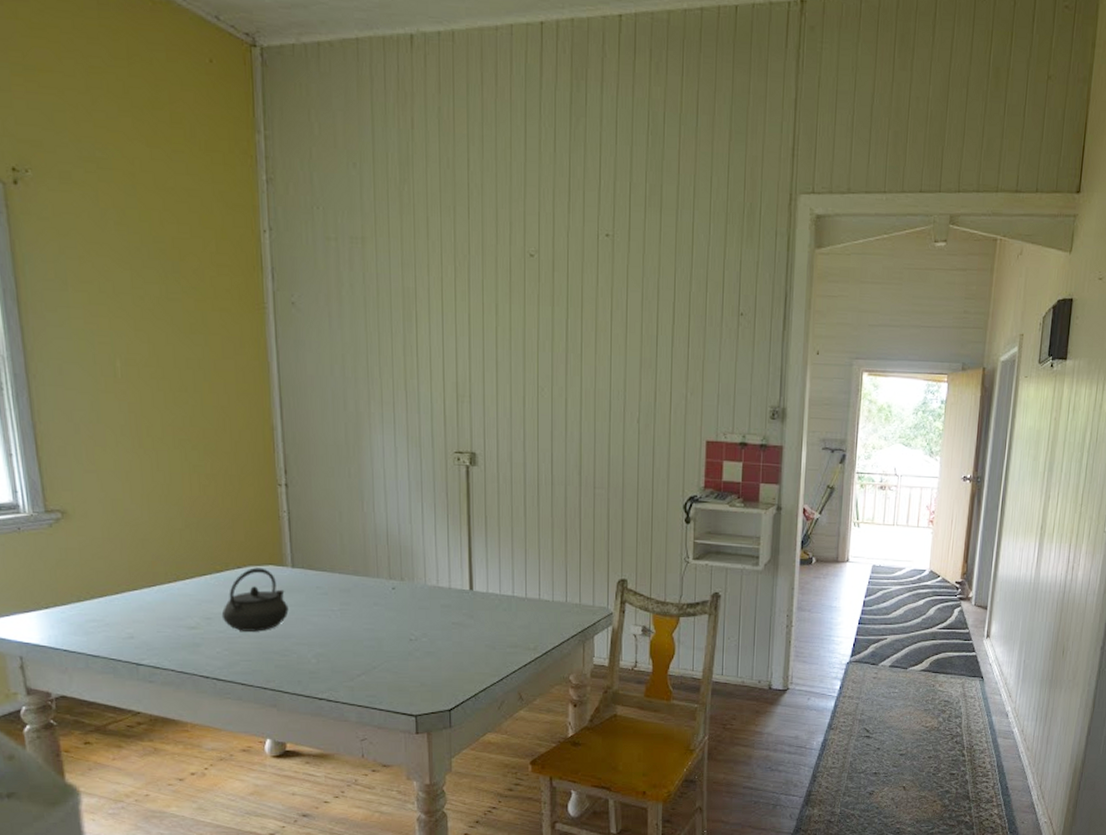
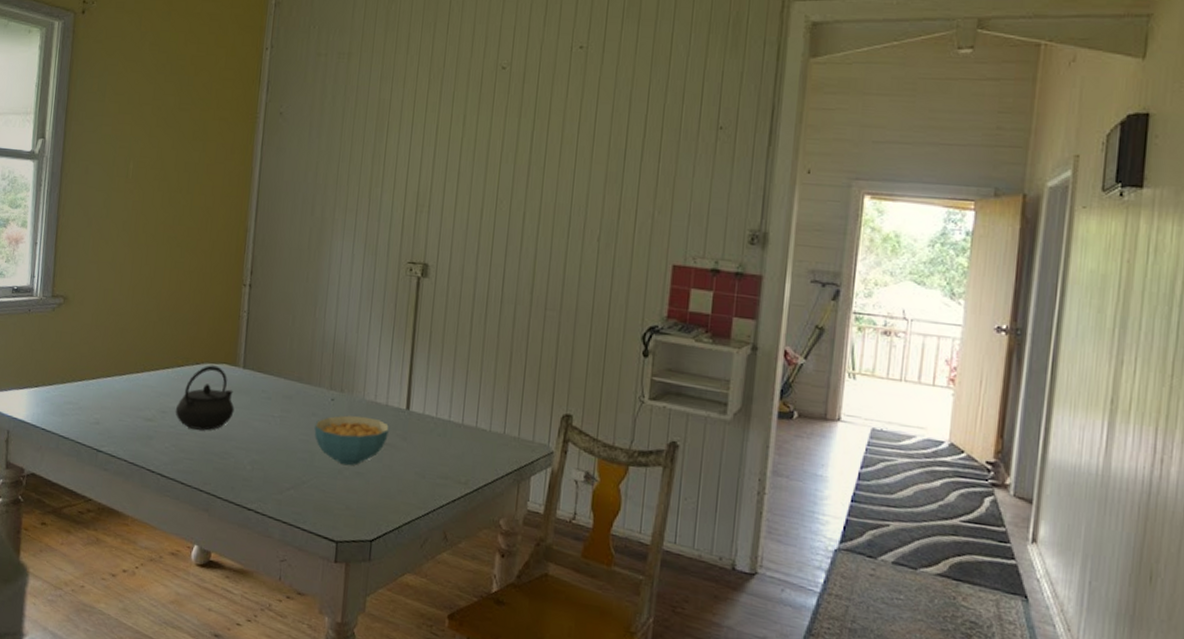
cereal bowl: none [378,600,454,647] -> present [314,415,389,466]

